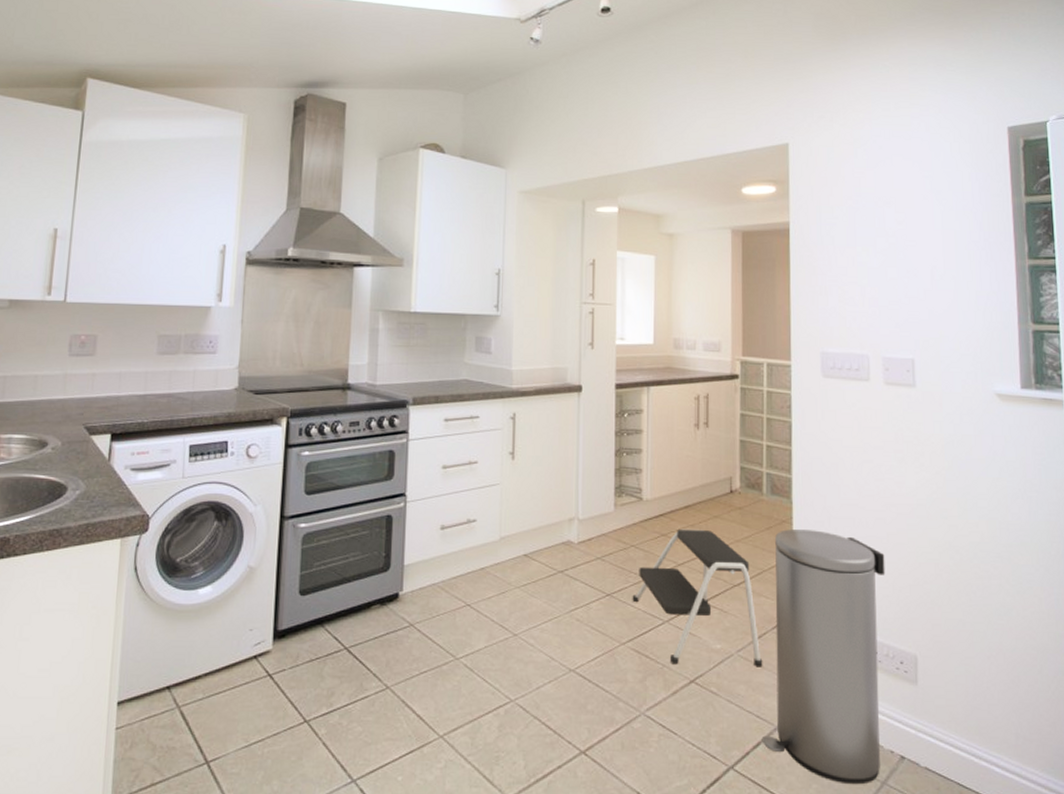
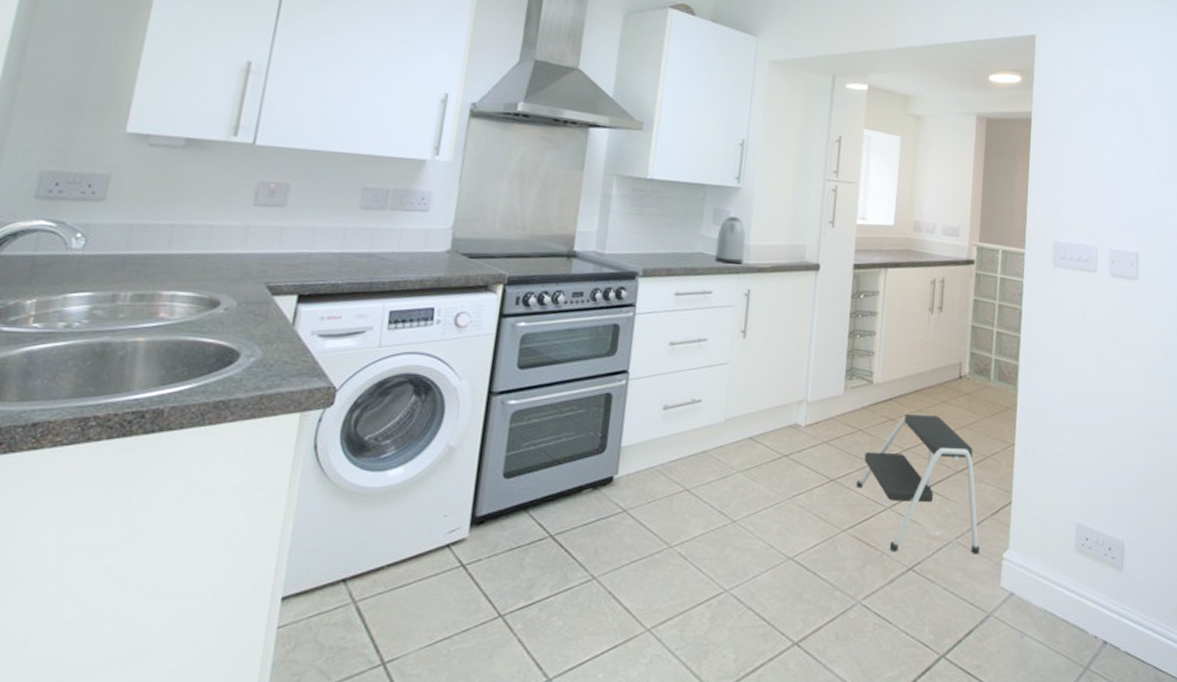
kettle: none [479,344,508,389] -> present [715,216,746,264]
pedal bin: present [761,529,885,785] -> none [974,416,1101,671]

